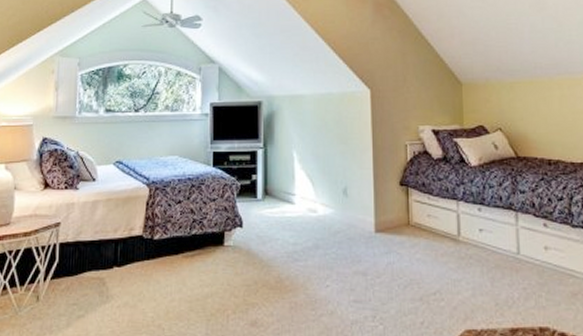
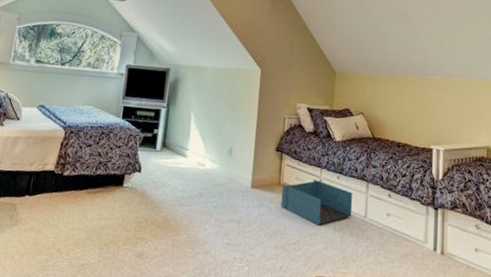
storage bin: none [413,215,502,269] -> present [281,180,353,226]

